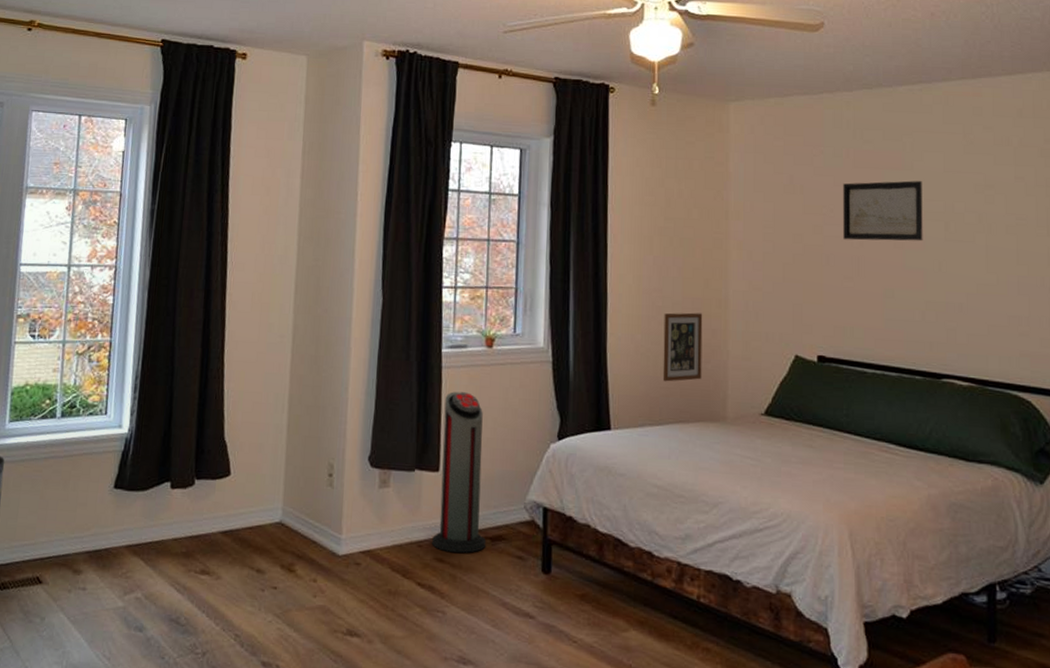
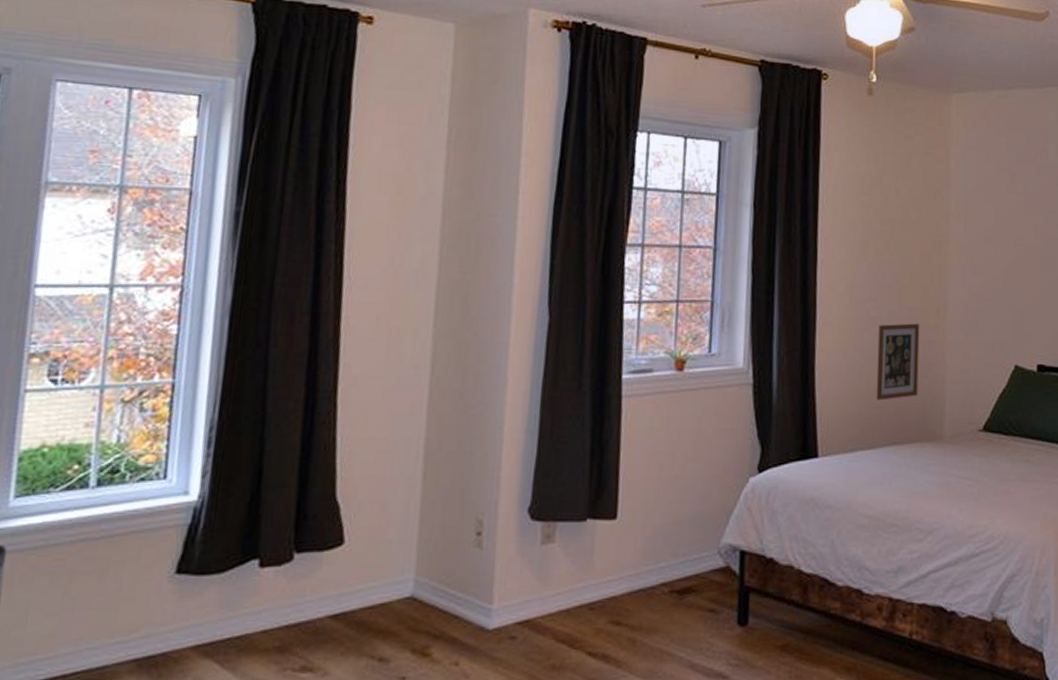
air purifier: present [432,391,487,554] -> none [607,424,673,613]

